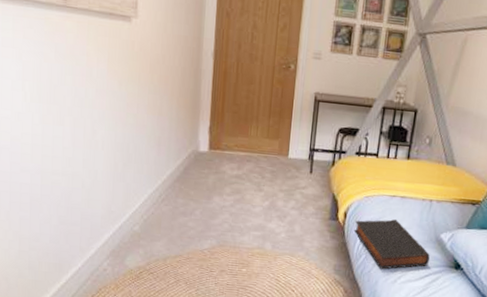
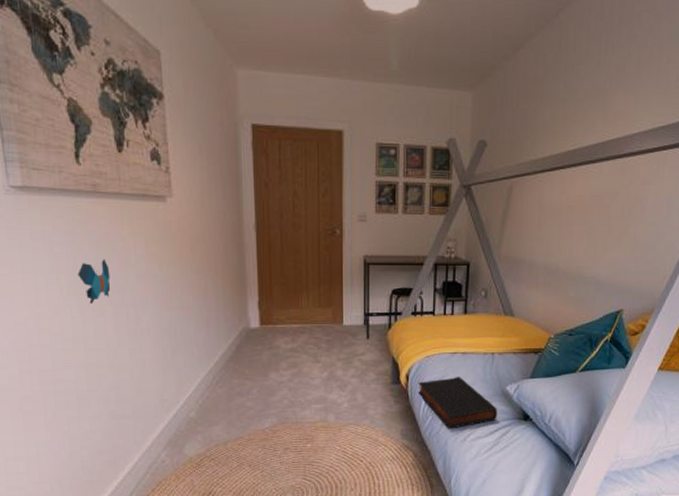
decorative butterfly: none [42,71,72,113] -> present [77,259,111,303]

